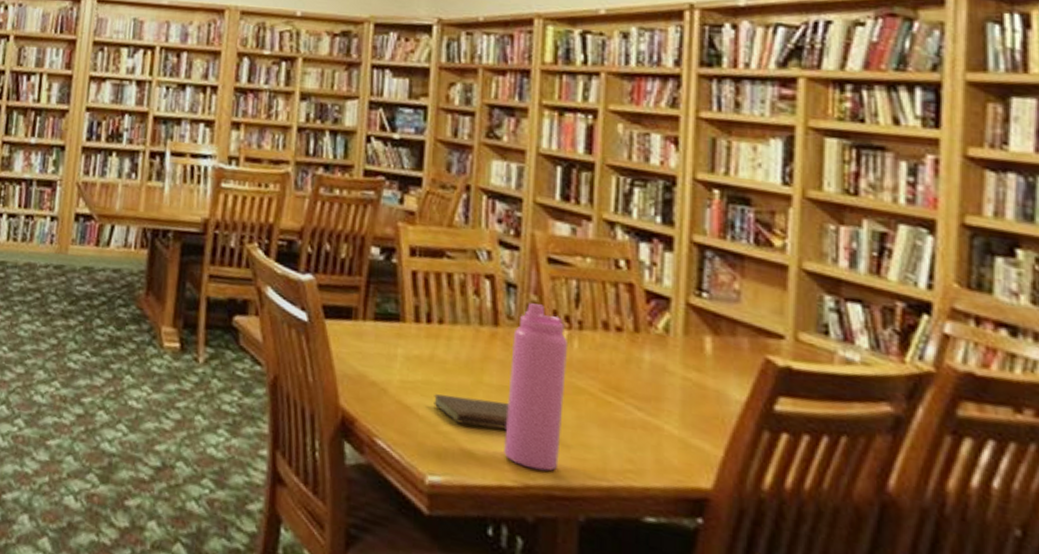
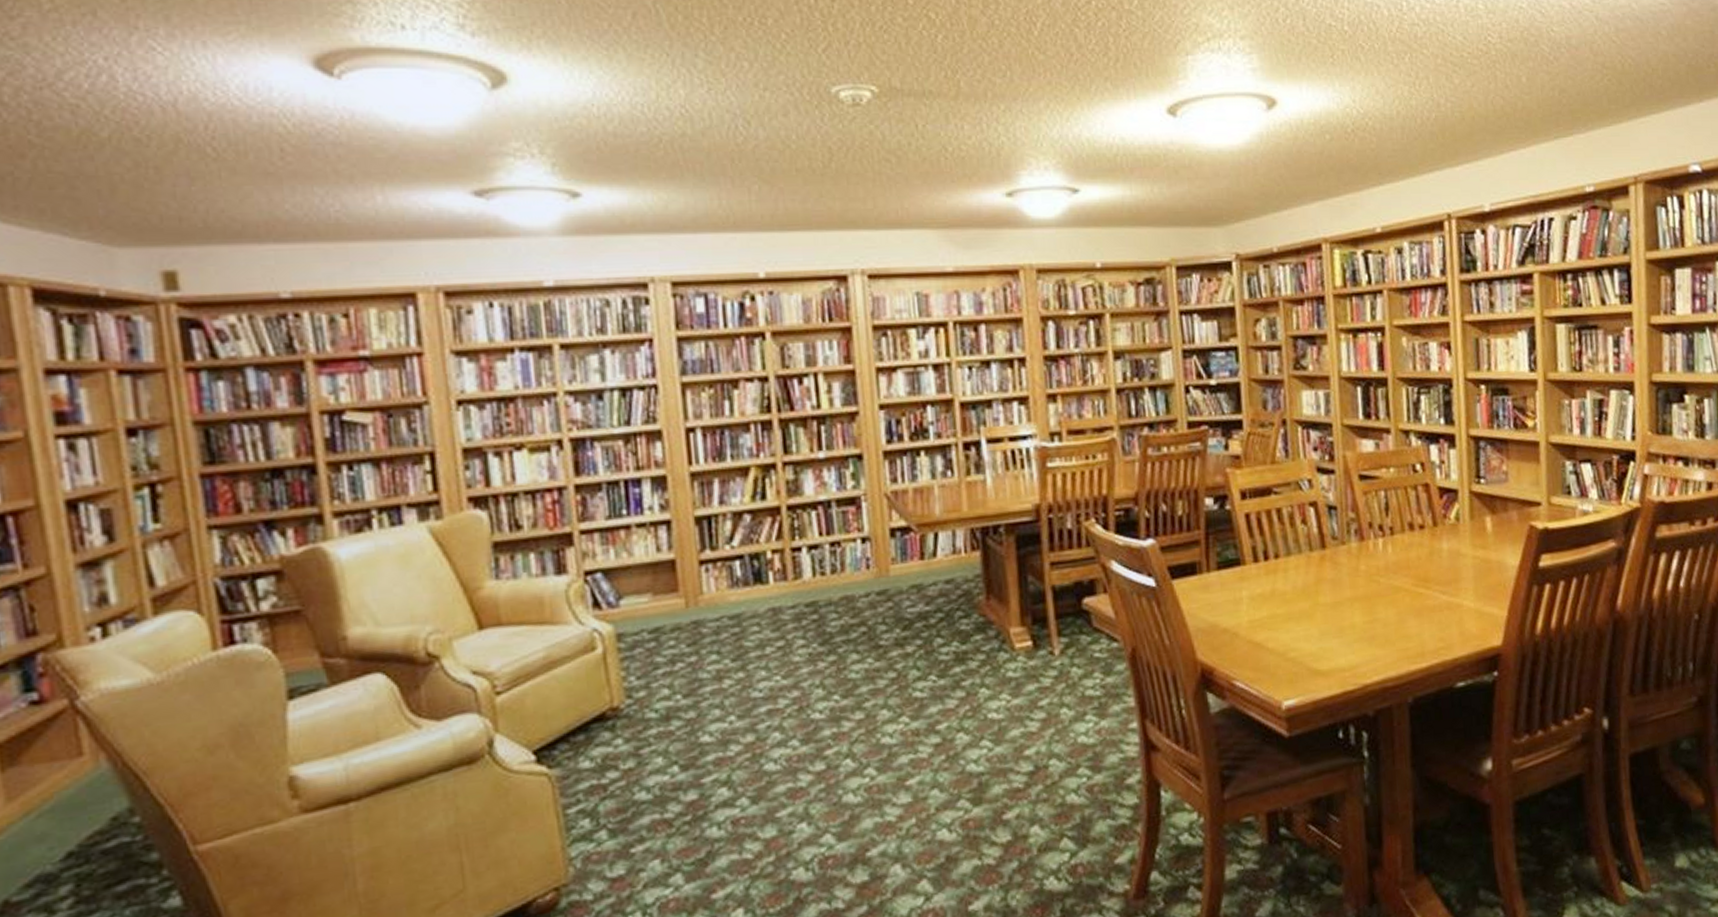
book: present [434,394,509,429] -> none [1279,616,1344,647]
water bottle: present [504,303,569,472] -> none [1338,520,1388,670]

